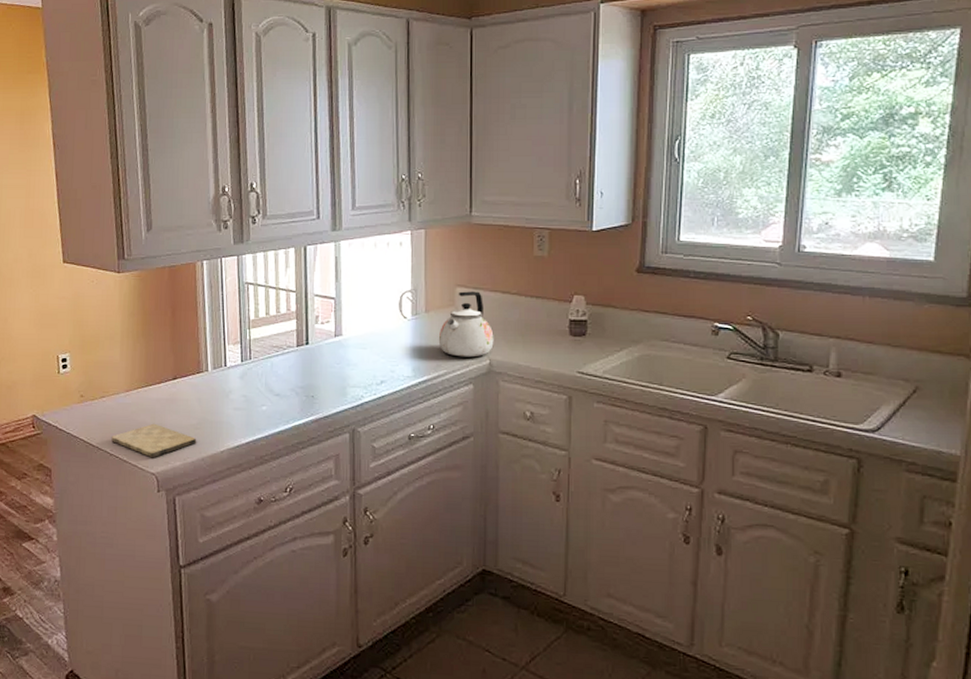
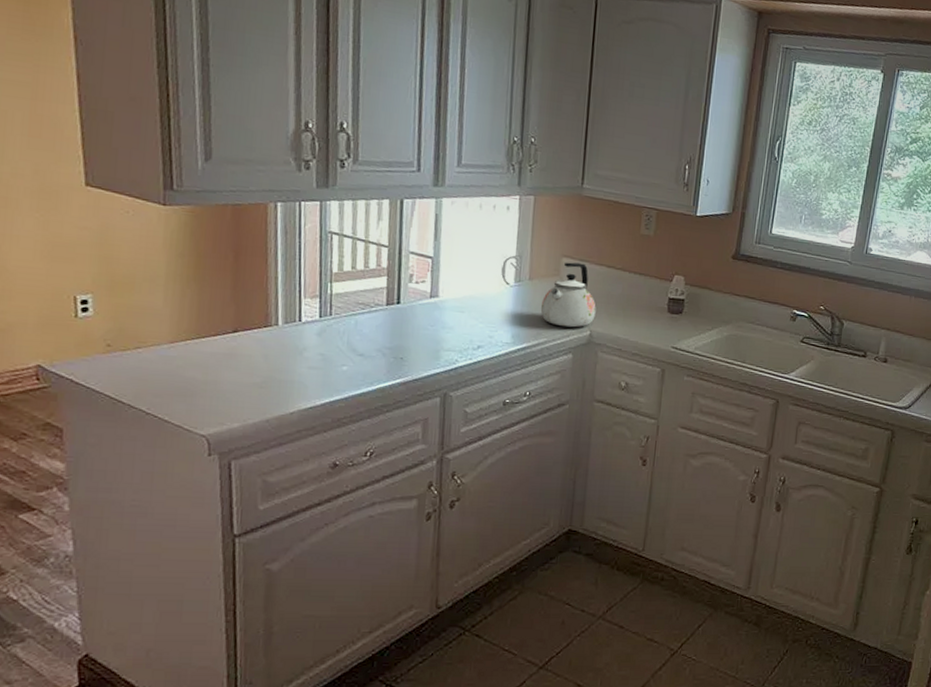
cutting board: present [111,423,197,458] -> none [148,380,261,419]

